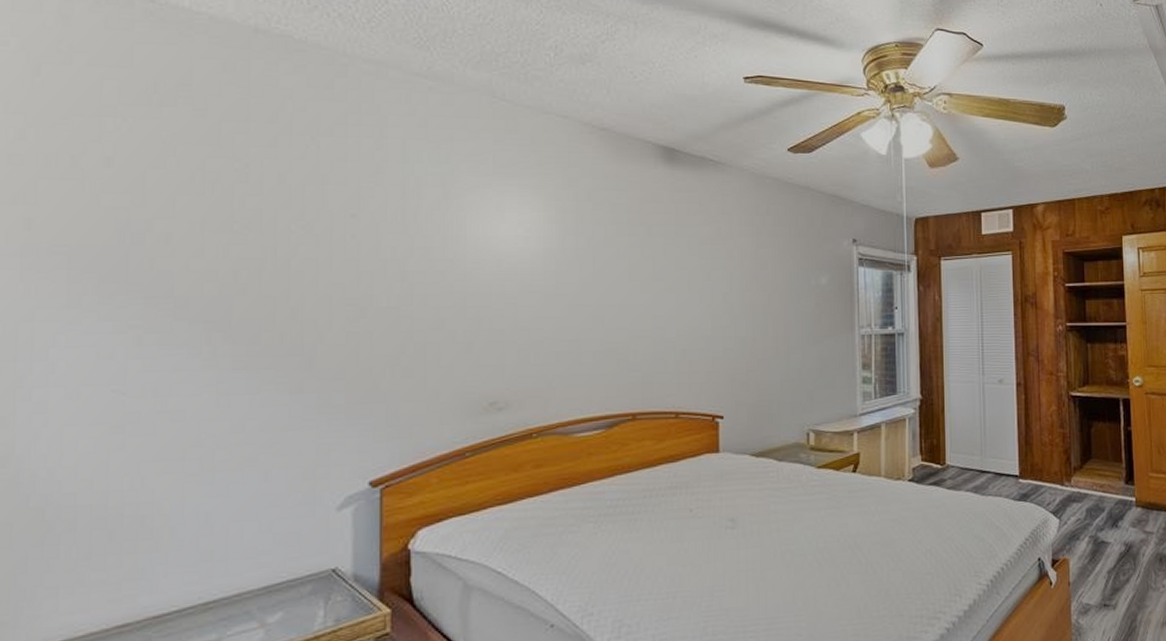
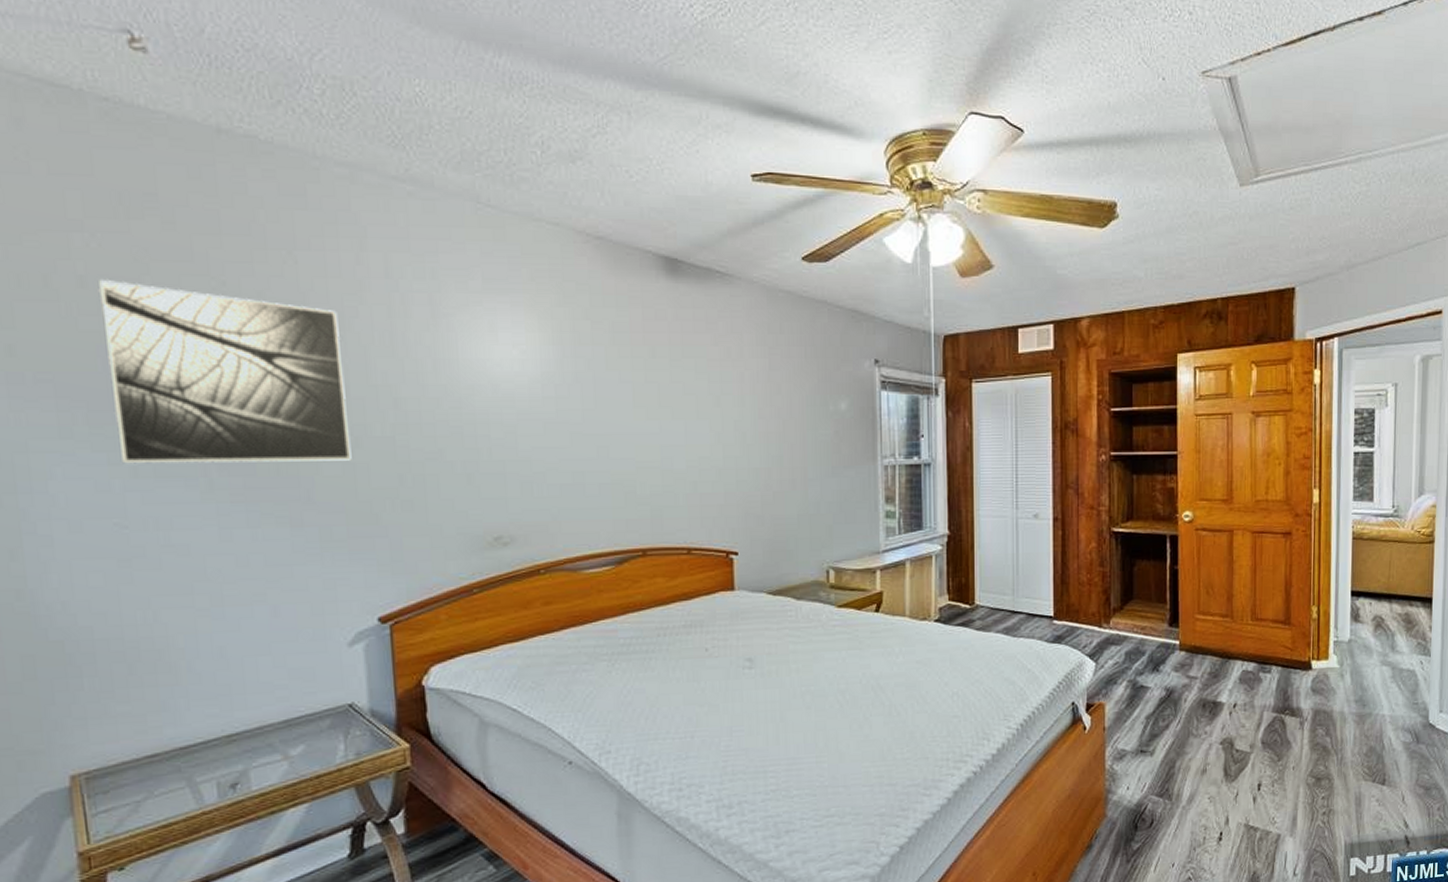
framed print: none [124,159,356,333] -> present [98,278,352,464]

